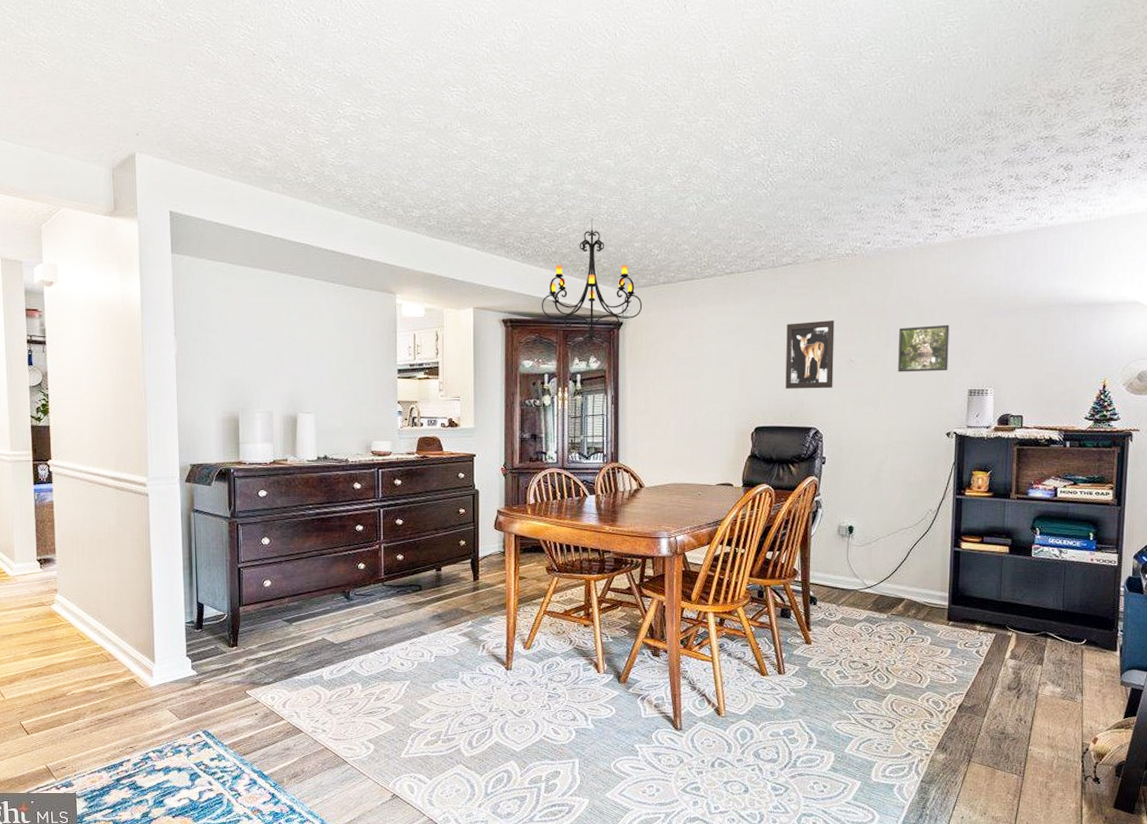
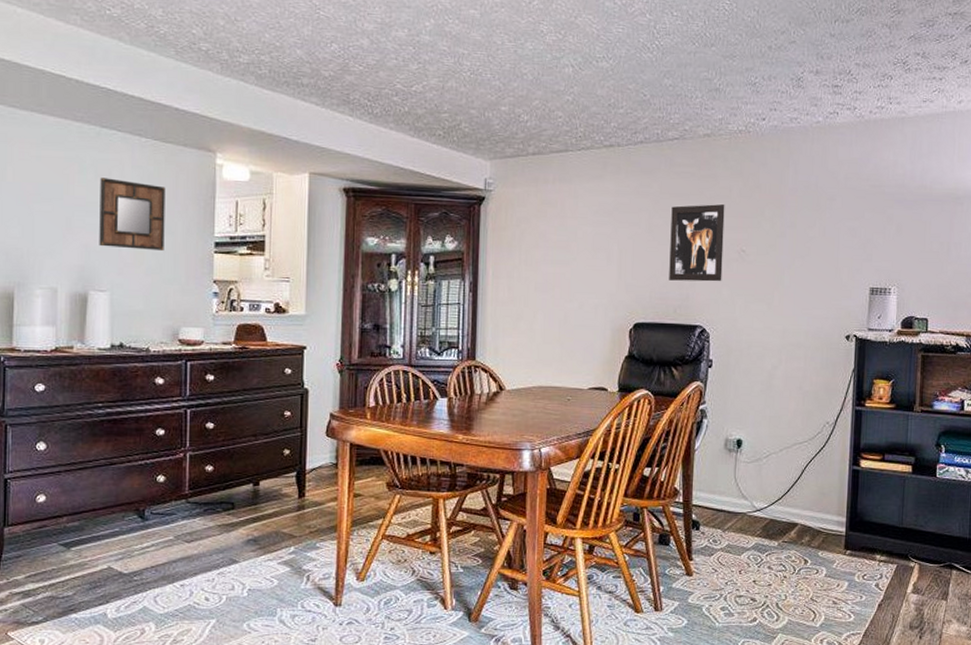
home mirror: none [303,319,357,379] -> present [99,177,166,252]
chandelier: present [542,218,643,340] -> none [391,75,509,217]
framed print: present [898,324,950,372] -> none [794,214,850,266]

